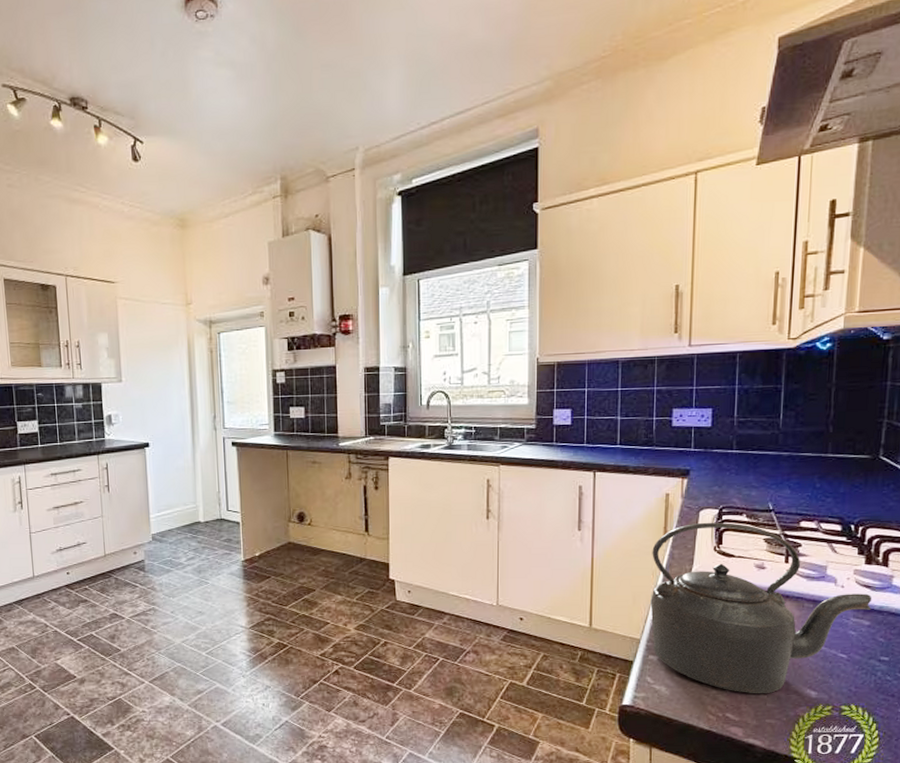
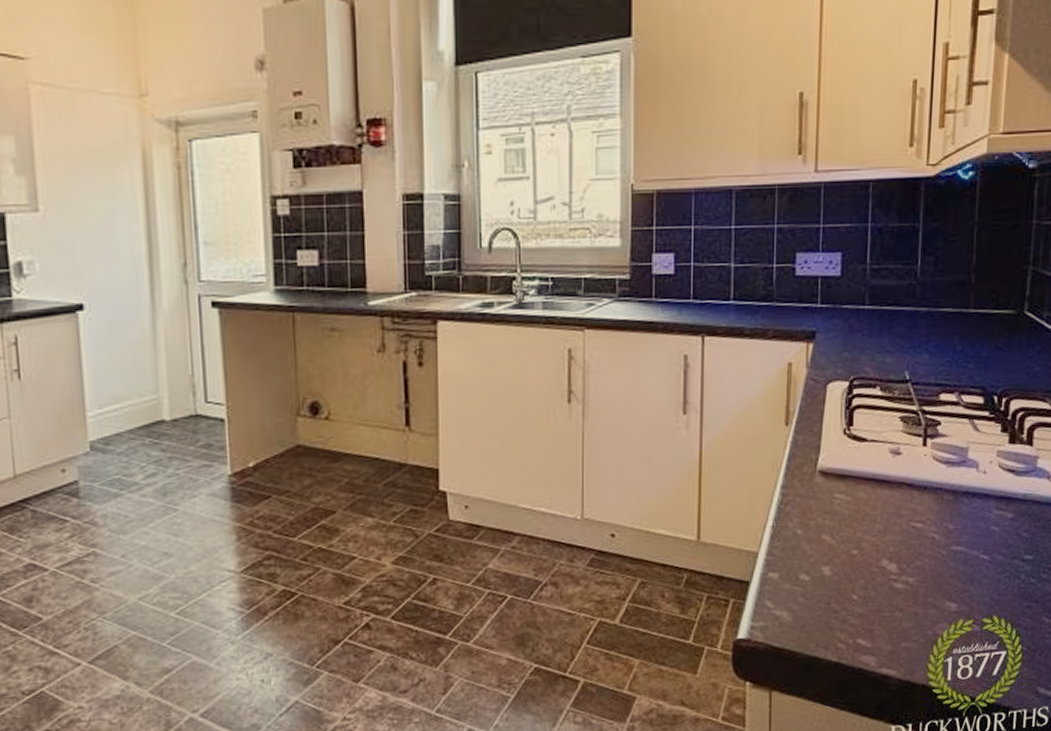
kettle: present [650,522,872,693] -> none [770,397,1016,612]

